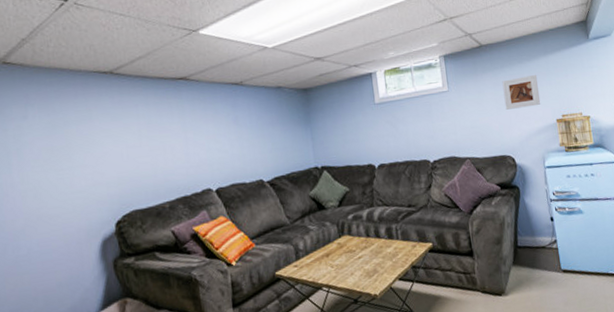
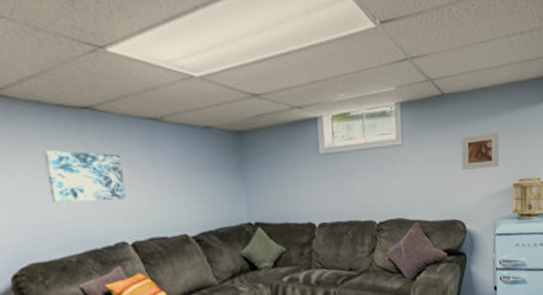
wall art: none [147,114,212,158] -> present [43,150,126,203]

